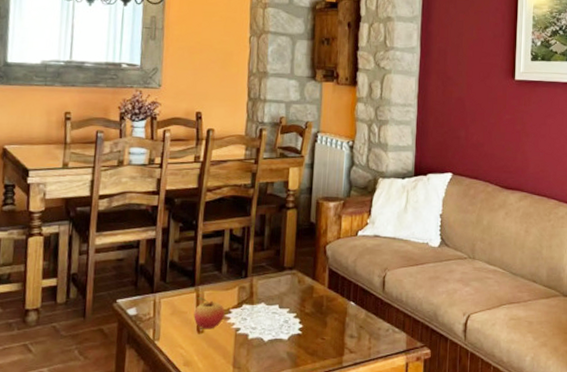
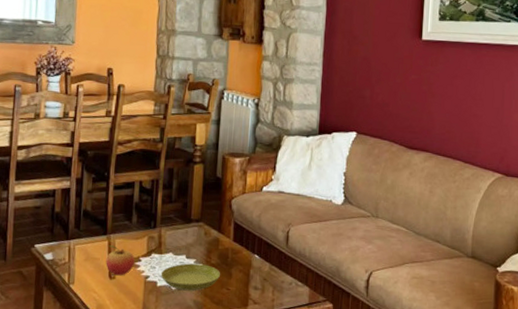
saucer: none [252,313,315,343] -> present [161,263,220,291]

